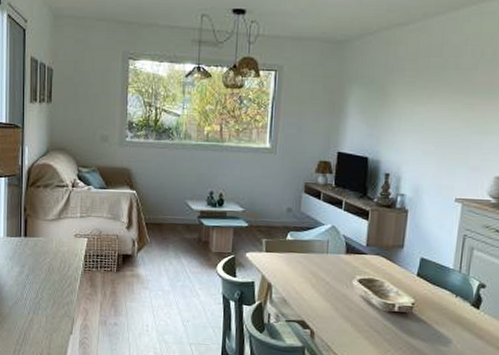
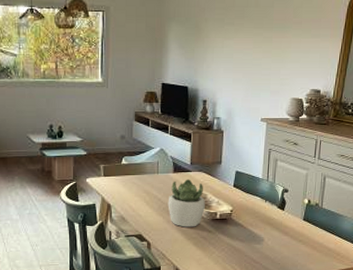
succulent plant: none [336,262,382,319] -> present [167,179,205,227]

